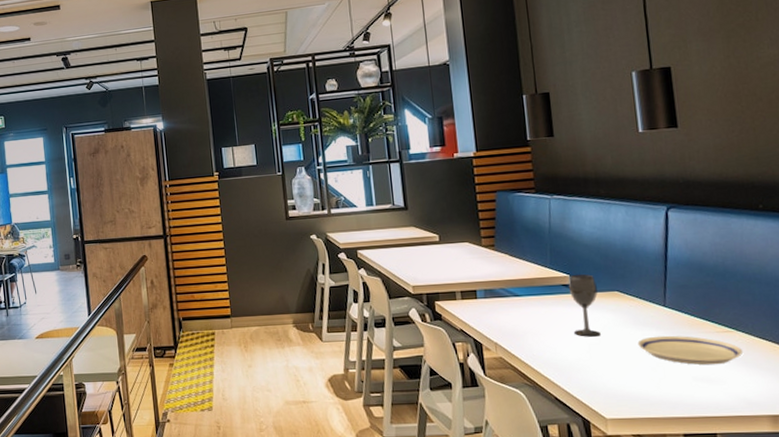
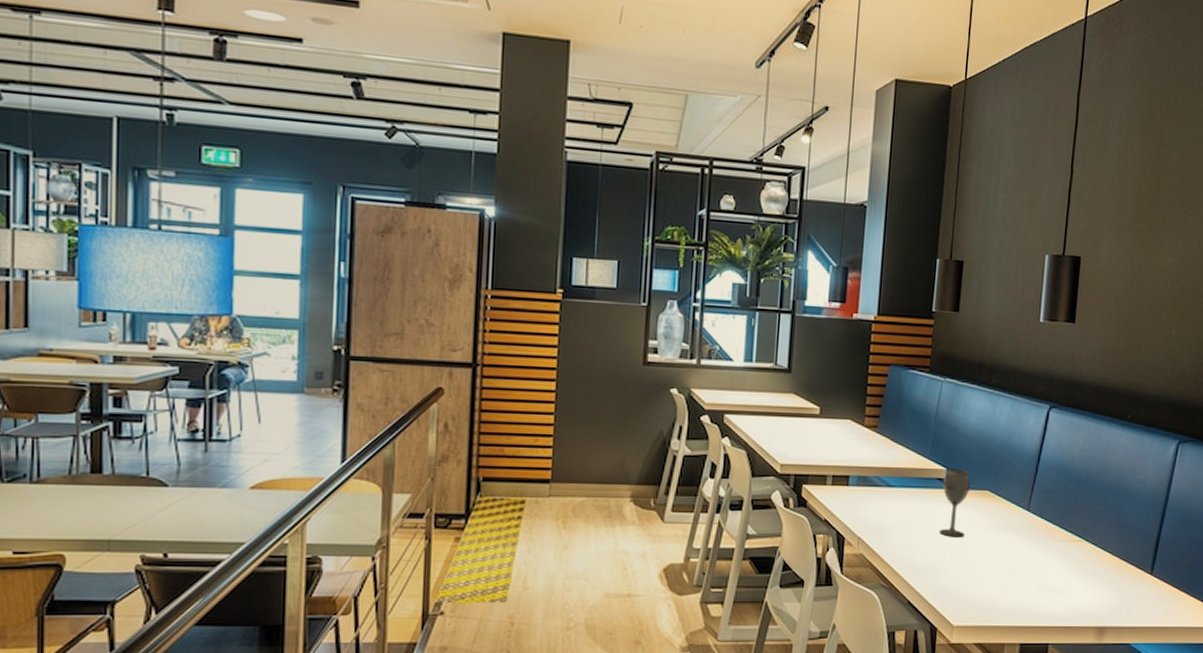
plate: present [637,335,744,365] -> none [996,541,1087,574]

